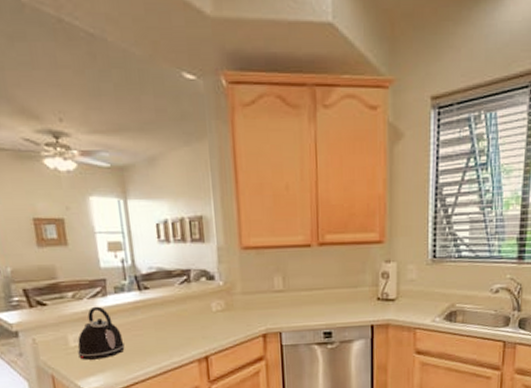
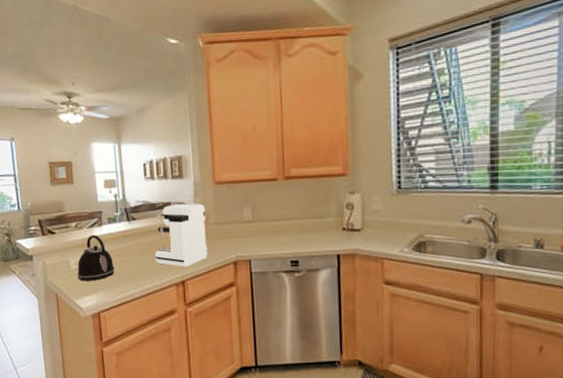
coffee maker: none [172,270,234,342] -> present [154,203,208,268]

